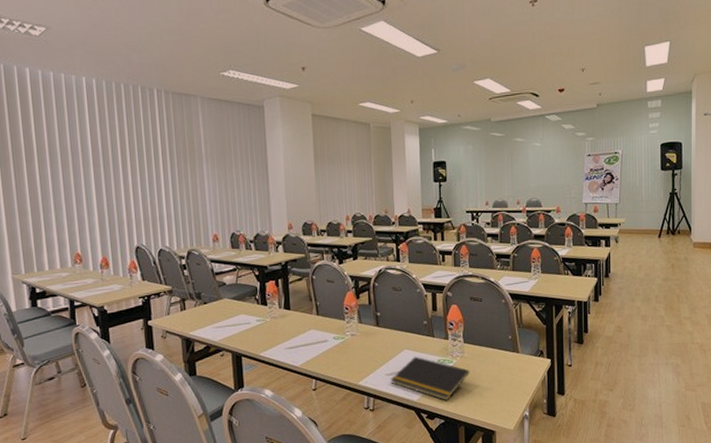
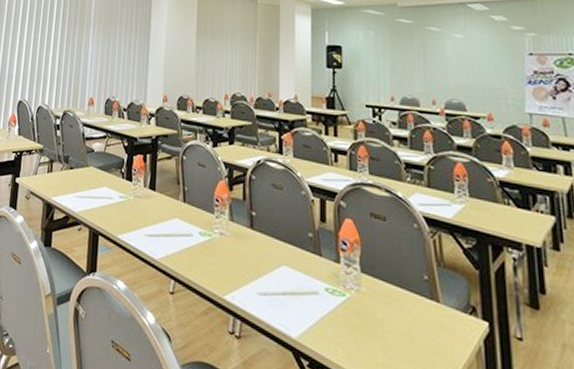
notepad: present [390,356,470,401] -> none [263,277,368,349]

